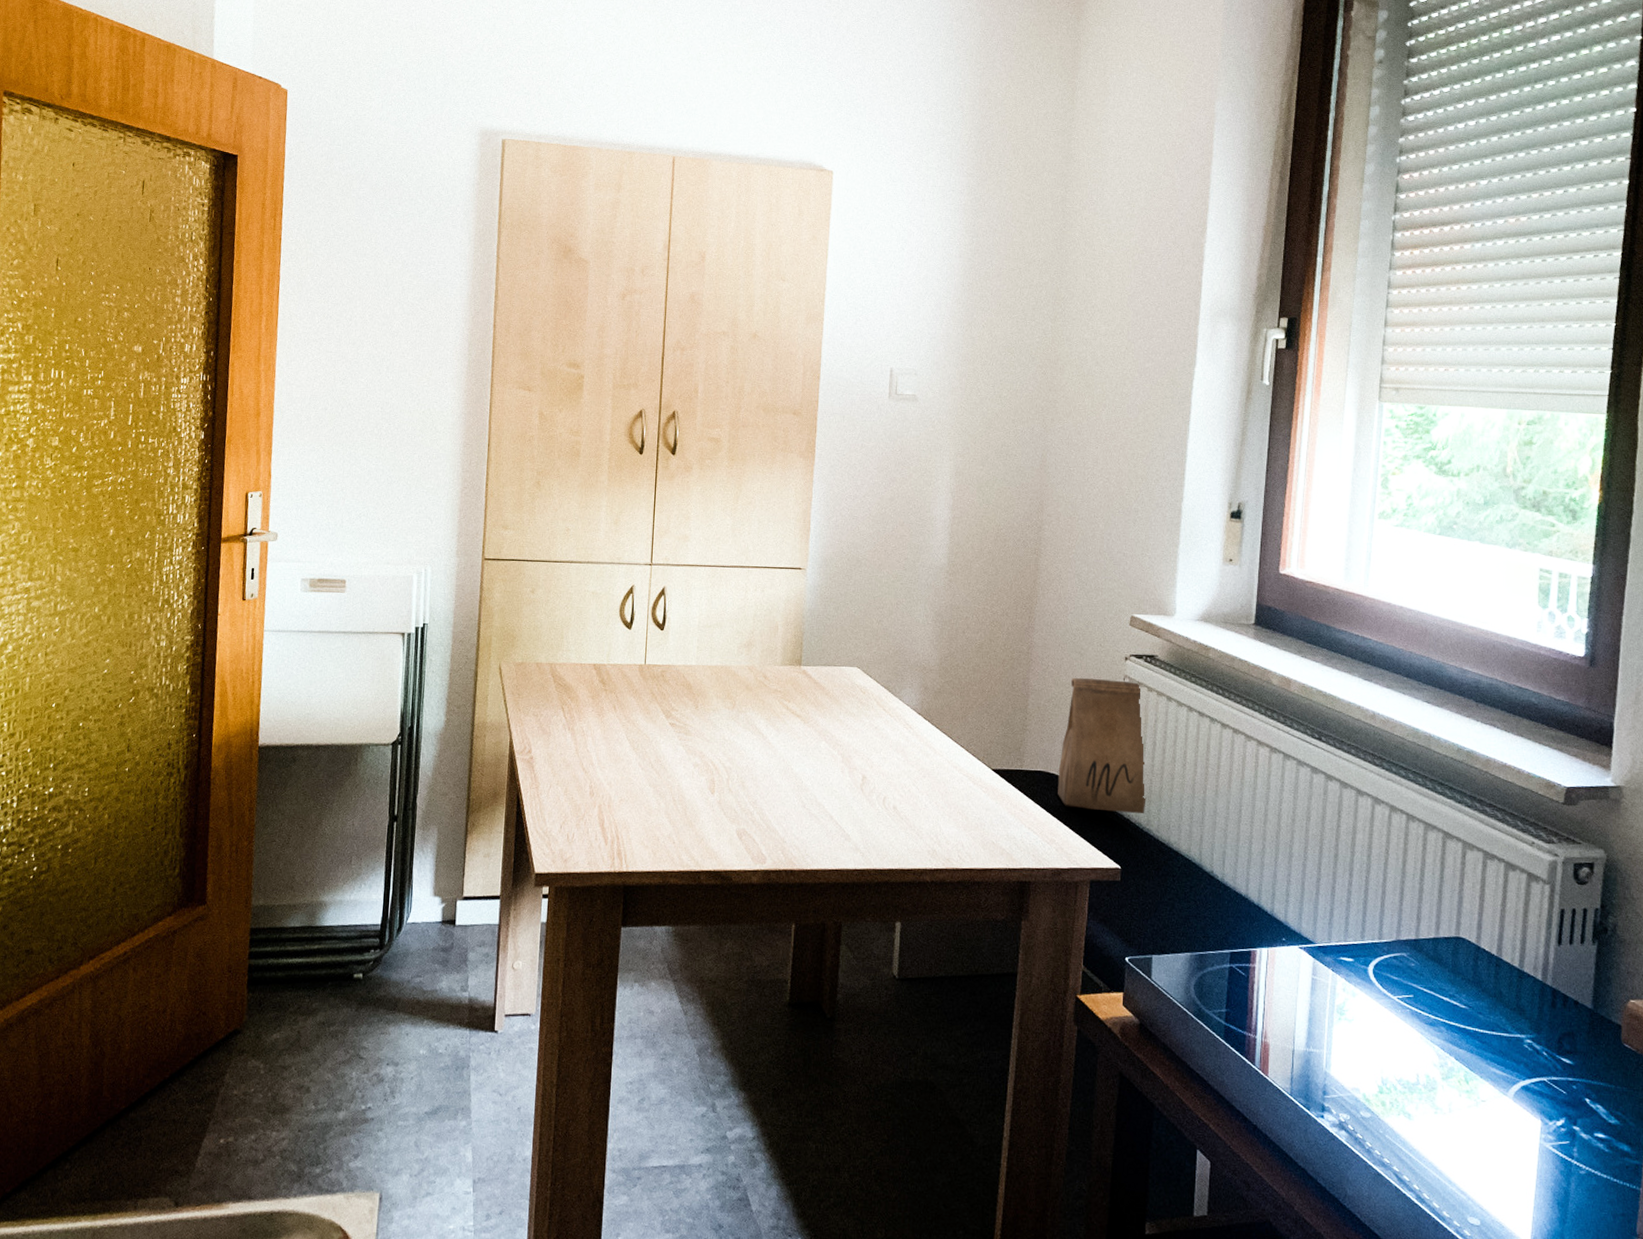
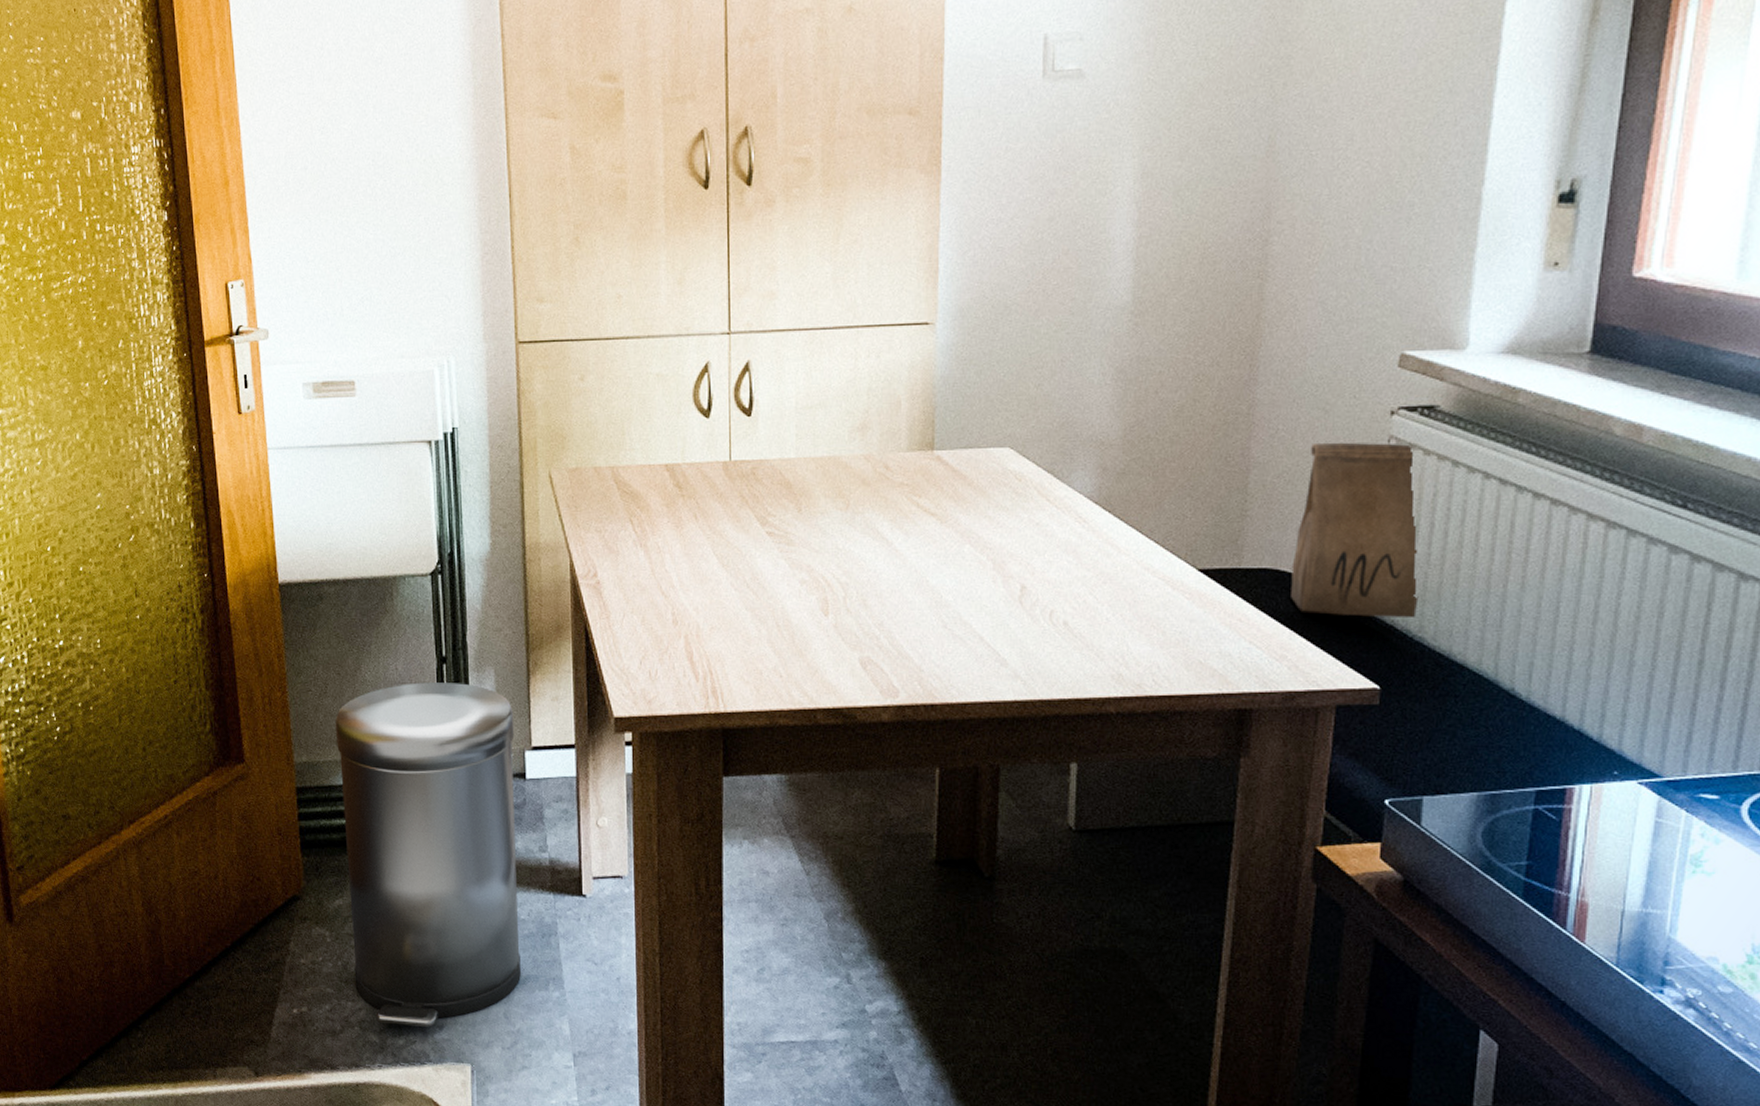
pedal bin: none [281,837,451,1156] -> present [335,682,521,1027]

